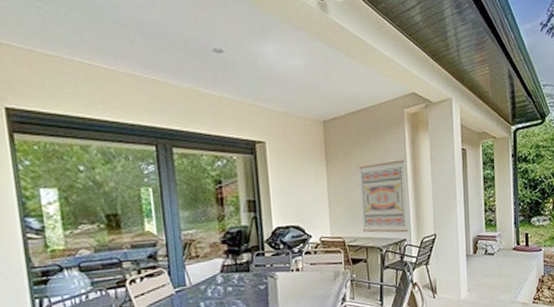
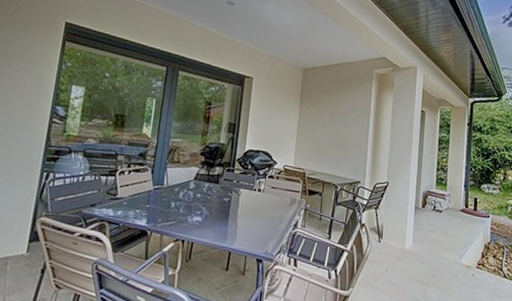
wall art: present [358,160,409,233] -> none [322,110,369,176]

